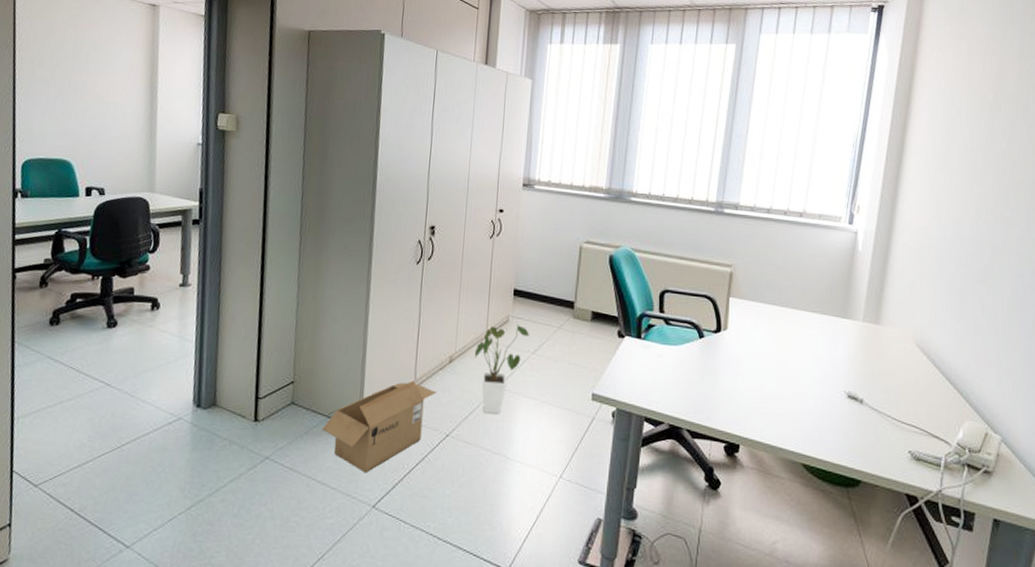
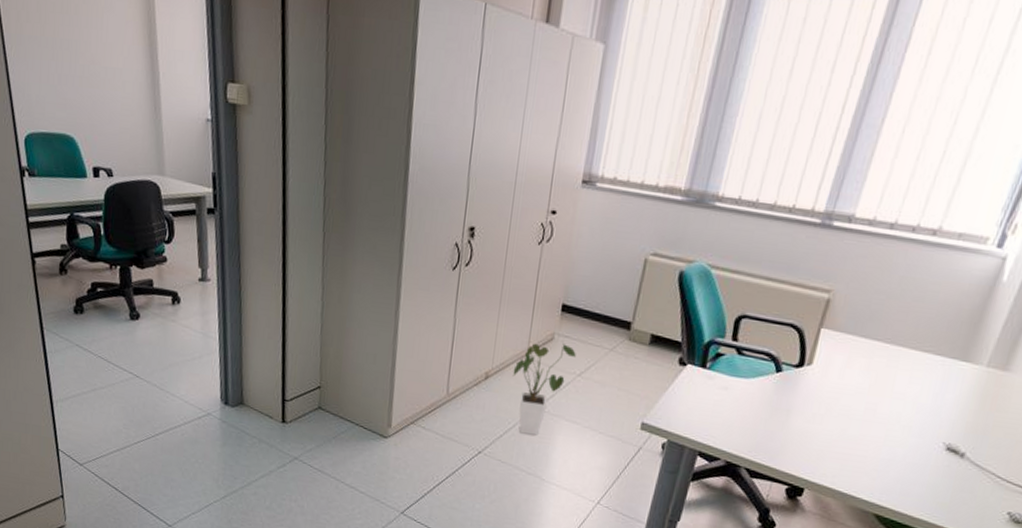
cardboard box: present [322,380,437,473] -> none [350,394,470,482]

